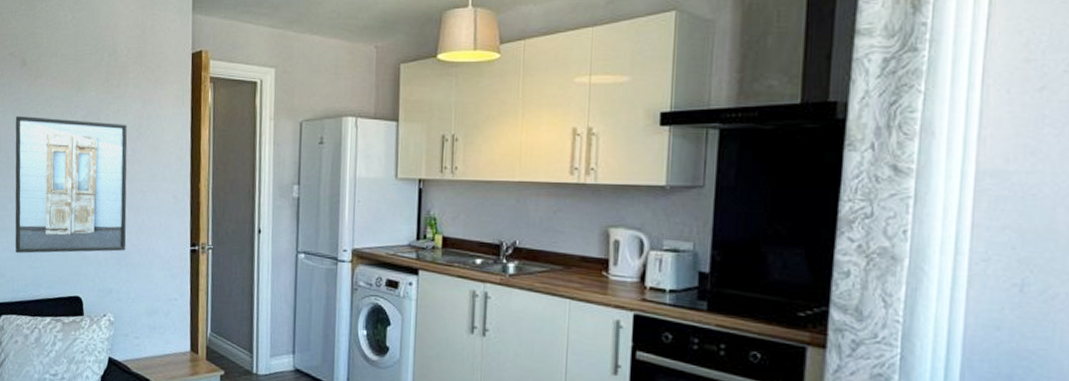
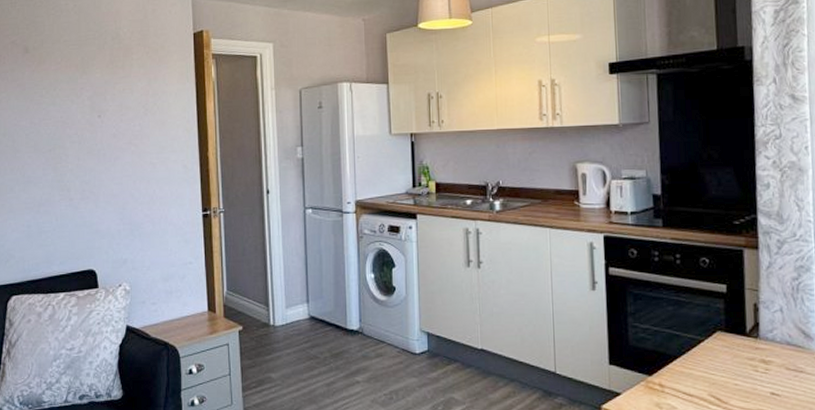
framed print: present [15,116,128,254] -> none [19,100,139,233]

